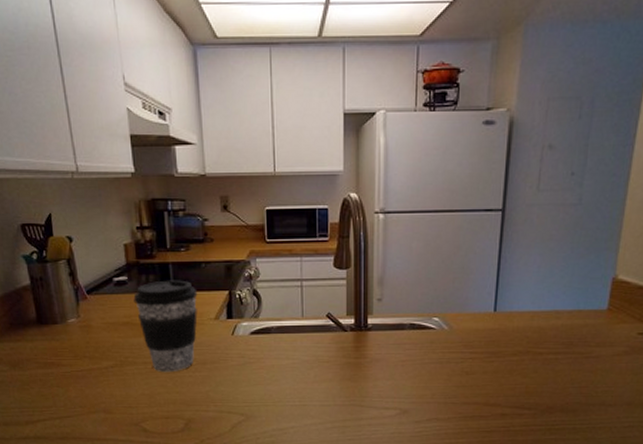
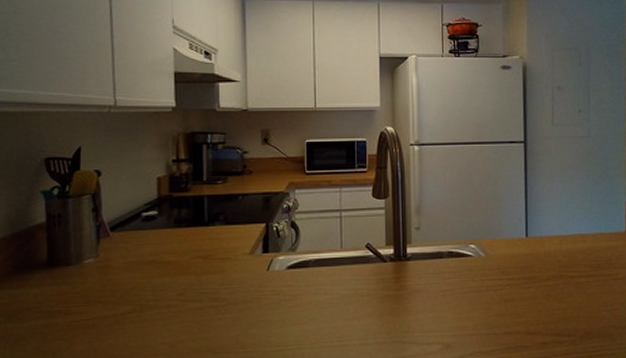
coffee cup: present [133,280,198,373] -> none [162,213,233,316]

